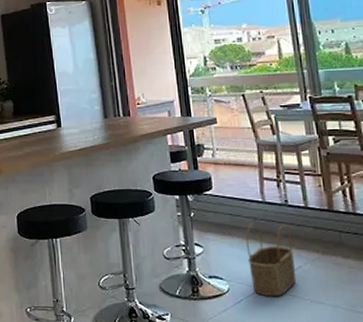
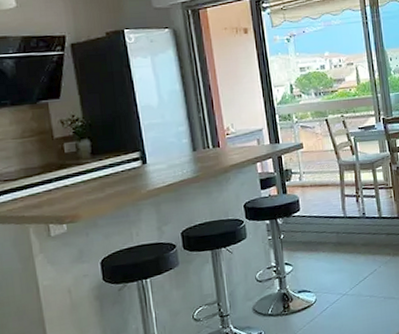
wicker basket: present [245,222,296,297] -> none [330,235,372,301]

